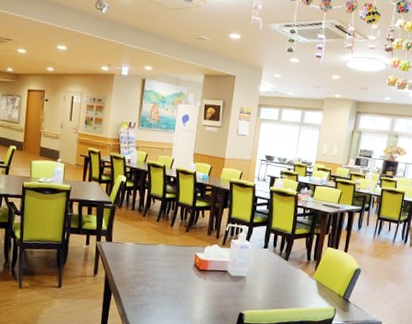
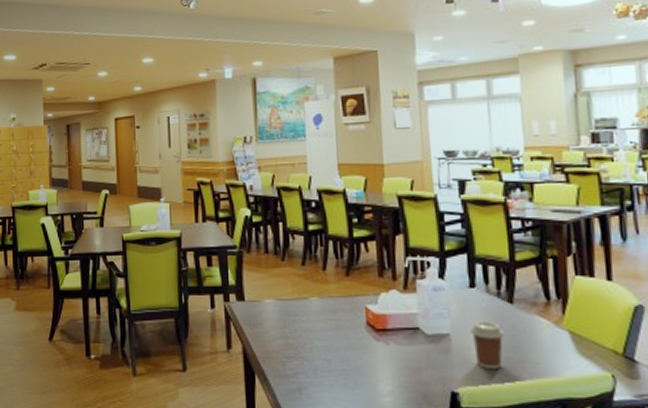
coffee cup: none [258,270,279,300] -> present [469,322,504,369]

